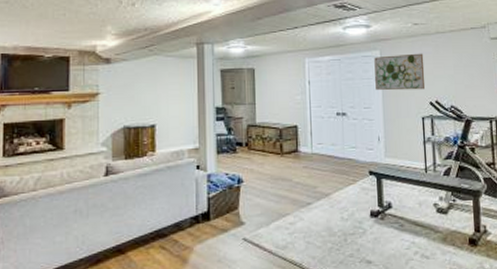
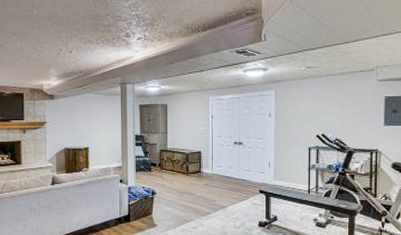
wall art: present [374,53,426,91] -> none [269,93,314,125]

